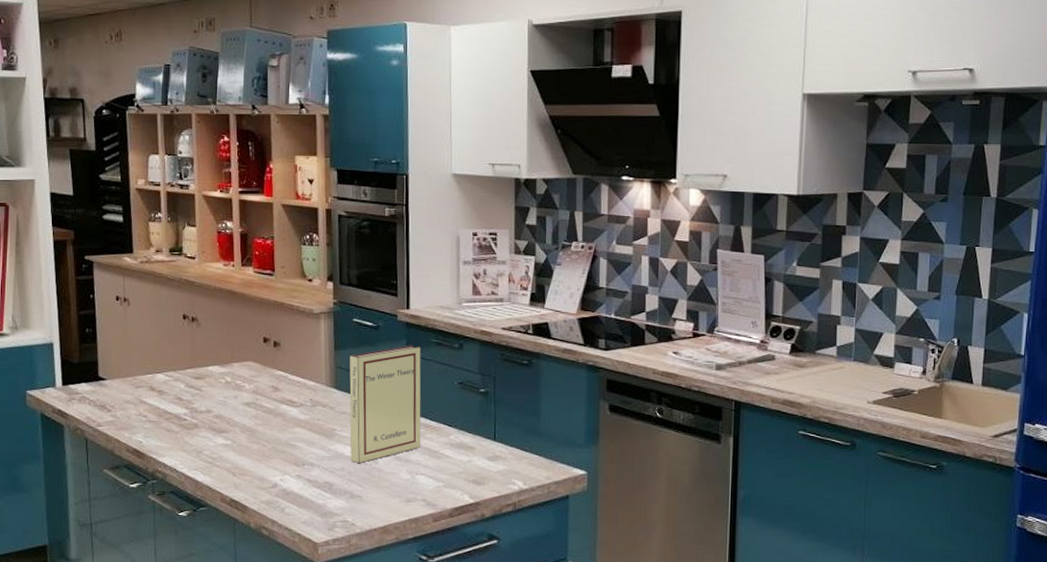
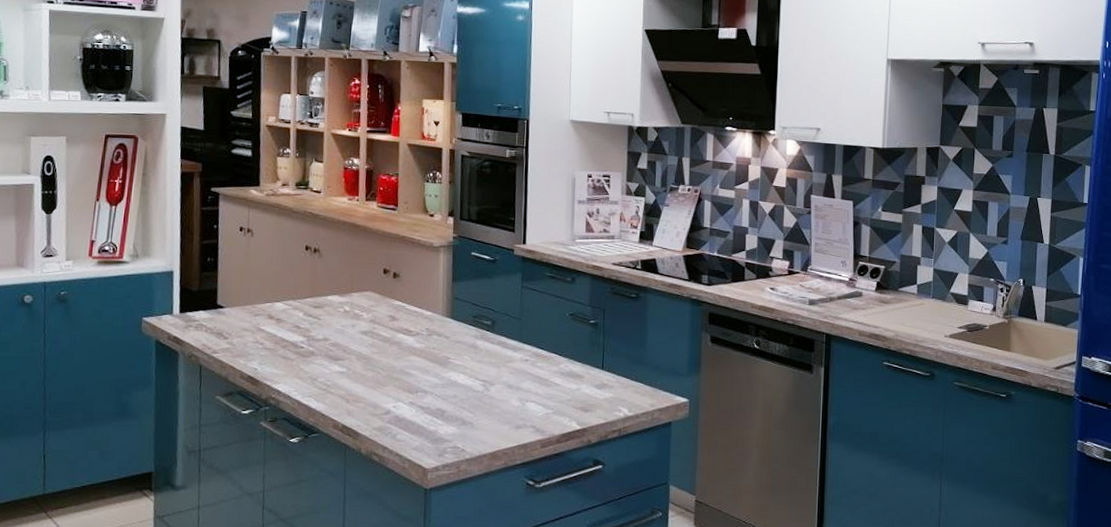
book: present [349,345,421,464] -> none [463,278,536,392]

